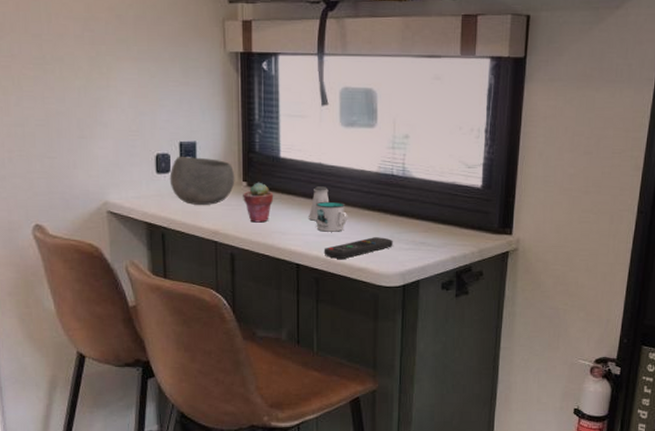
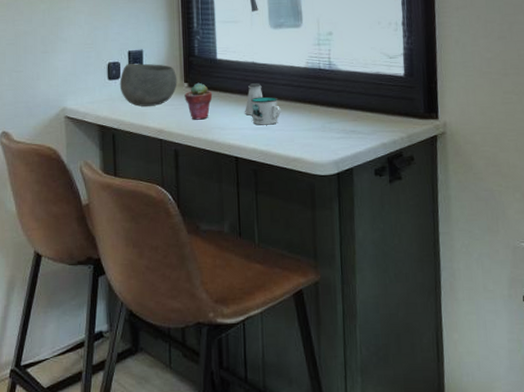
remote control: present [323,237,393,259] -> none [260,127,325,151]

